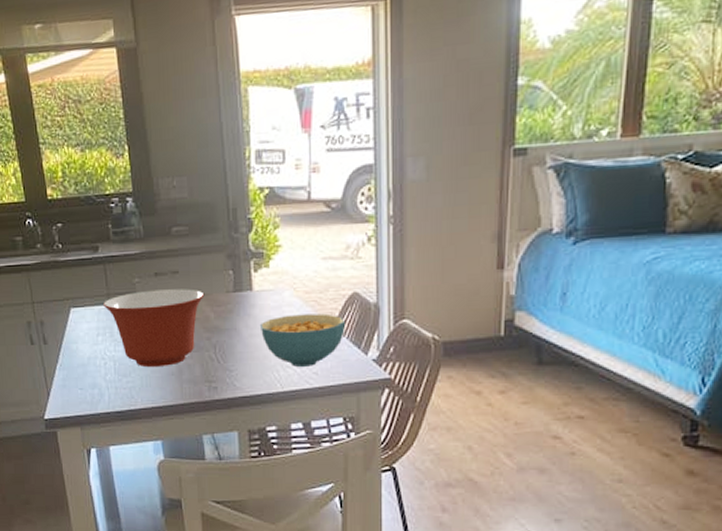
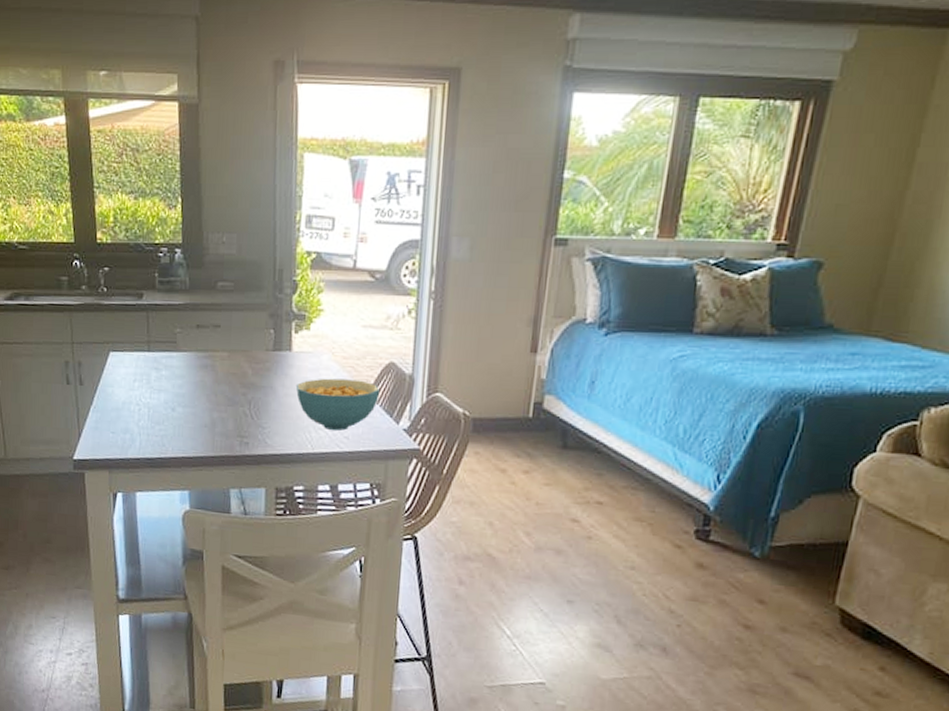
mixing bowl: present [103,289,205,368] -> none [143,341,244,418]

